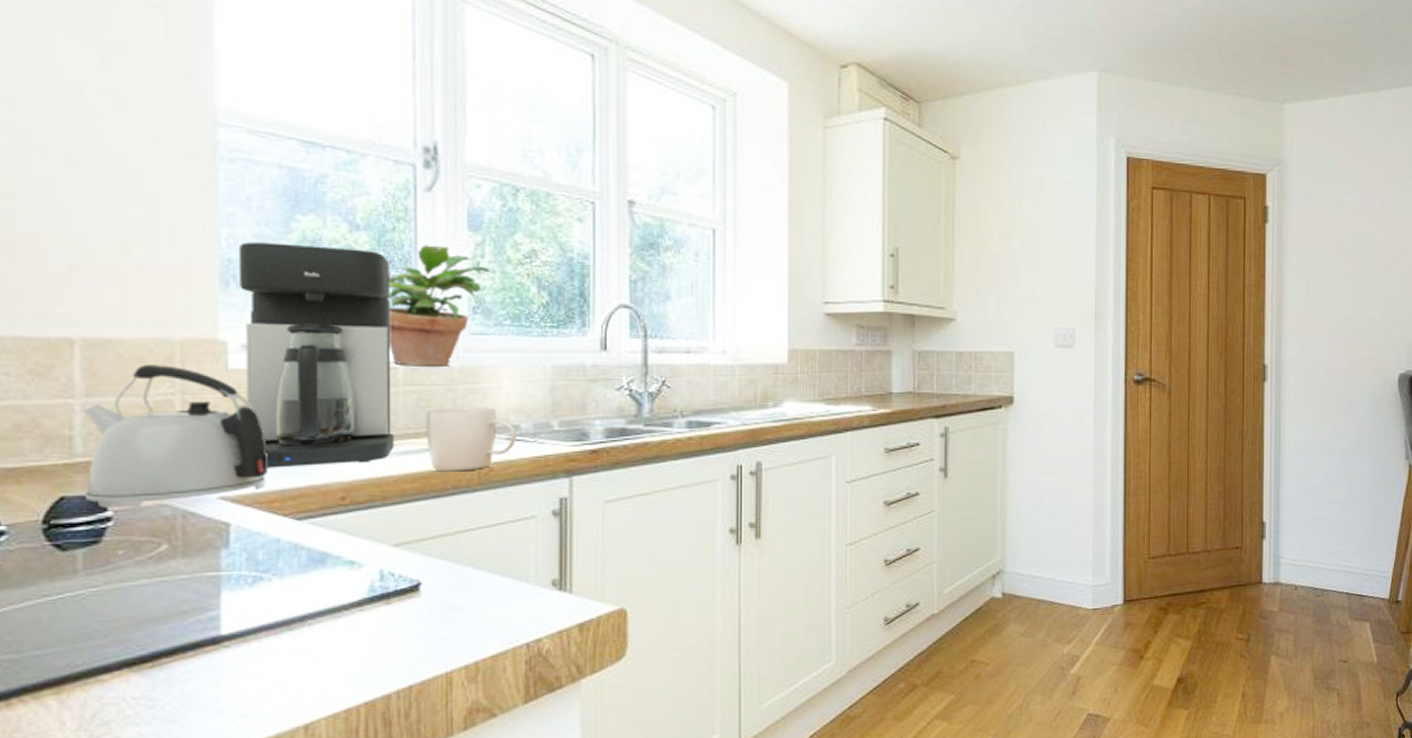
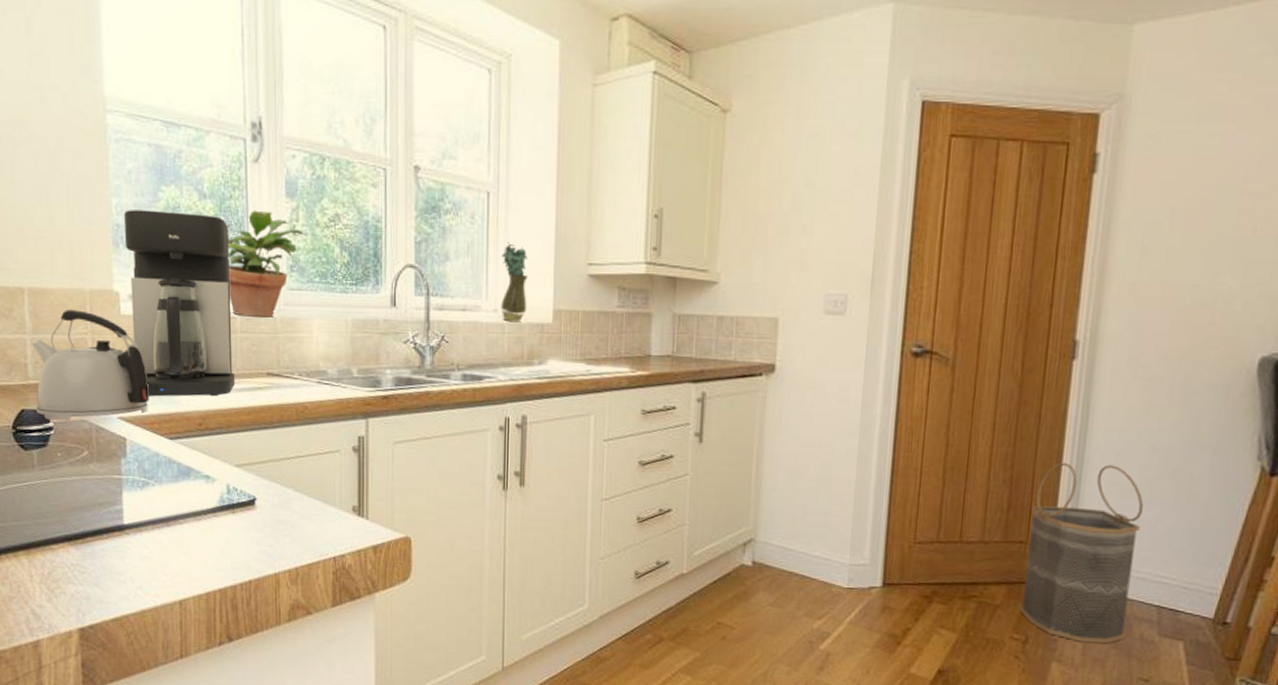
mug: present [426,408,516,472] -> none [257,353,325,408]
vase: none [730,280,760,364] -> present [501,241,528,323]
basket: none [1241,472,1328,634] -> present [1019,462,1144,644]

